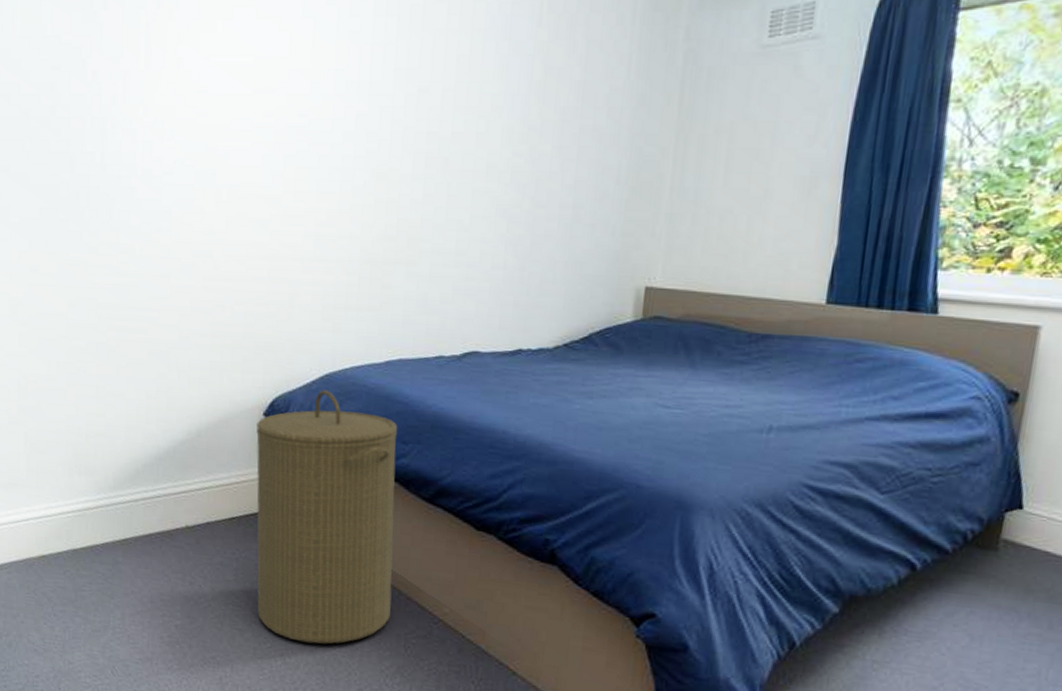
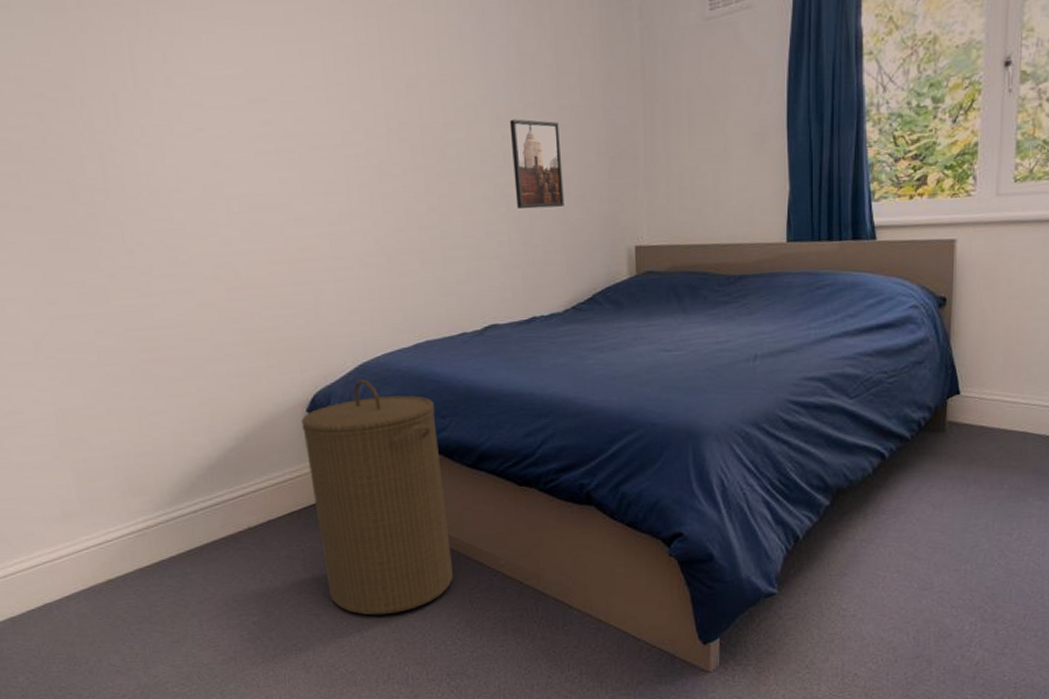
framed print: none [518,135,578,234] -> present [509,119,564,210]

